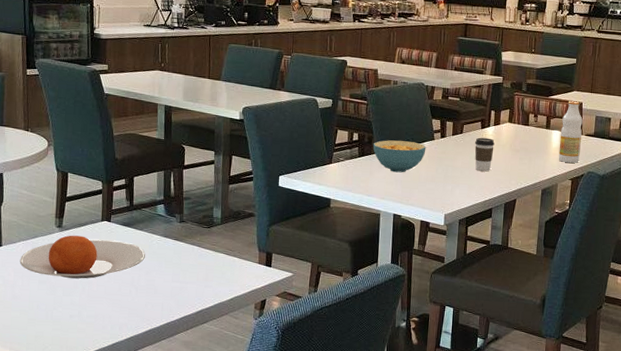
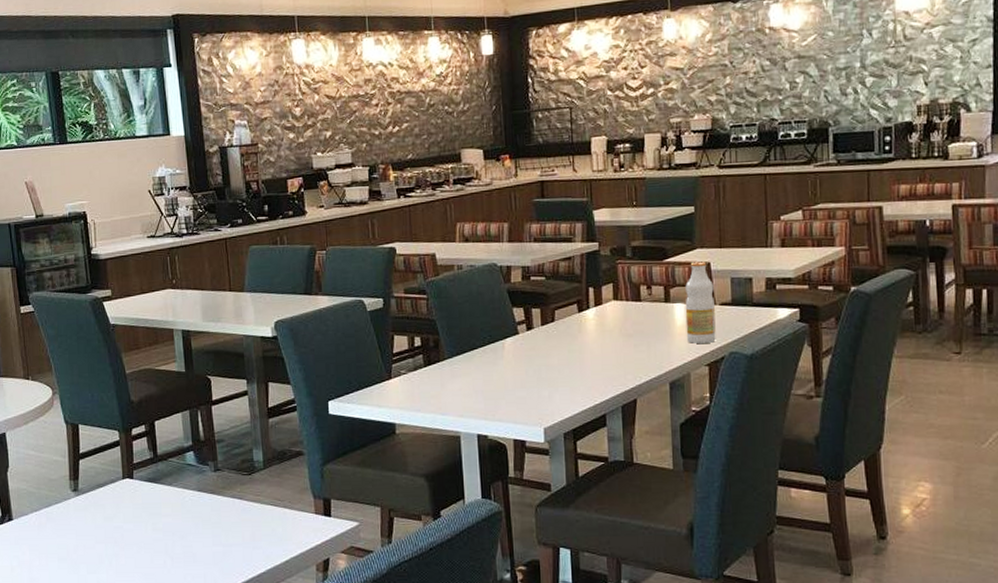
plate: present [19,235,145,279] -> none [34,499,178,552]
cereal bowl: present [373,140,426,173] -> none [440,339,510,381]
coffee cup: present [474,137,495,172] -> none [572,323,599,368]

